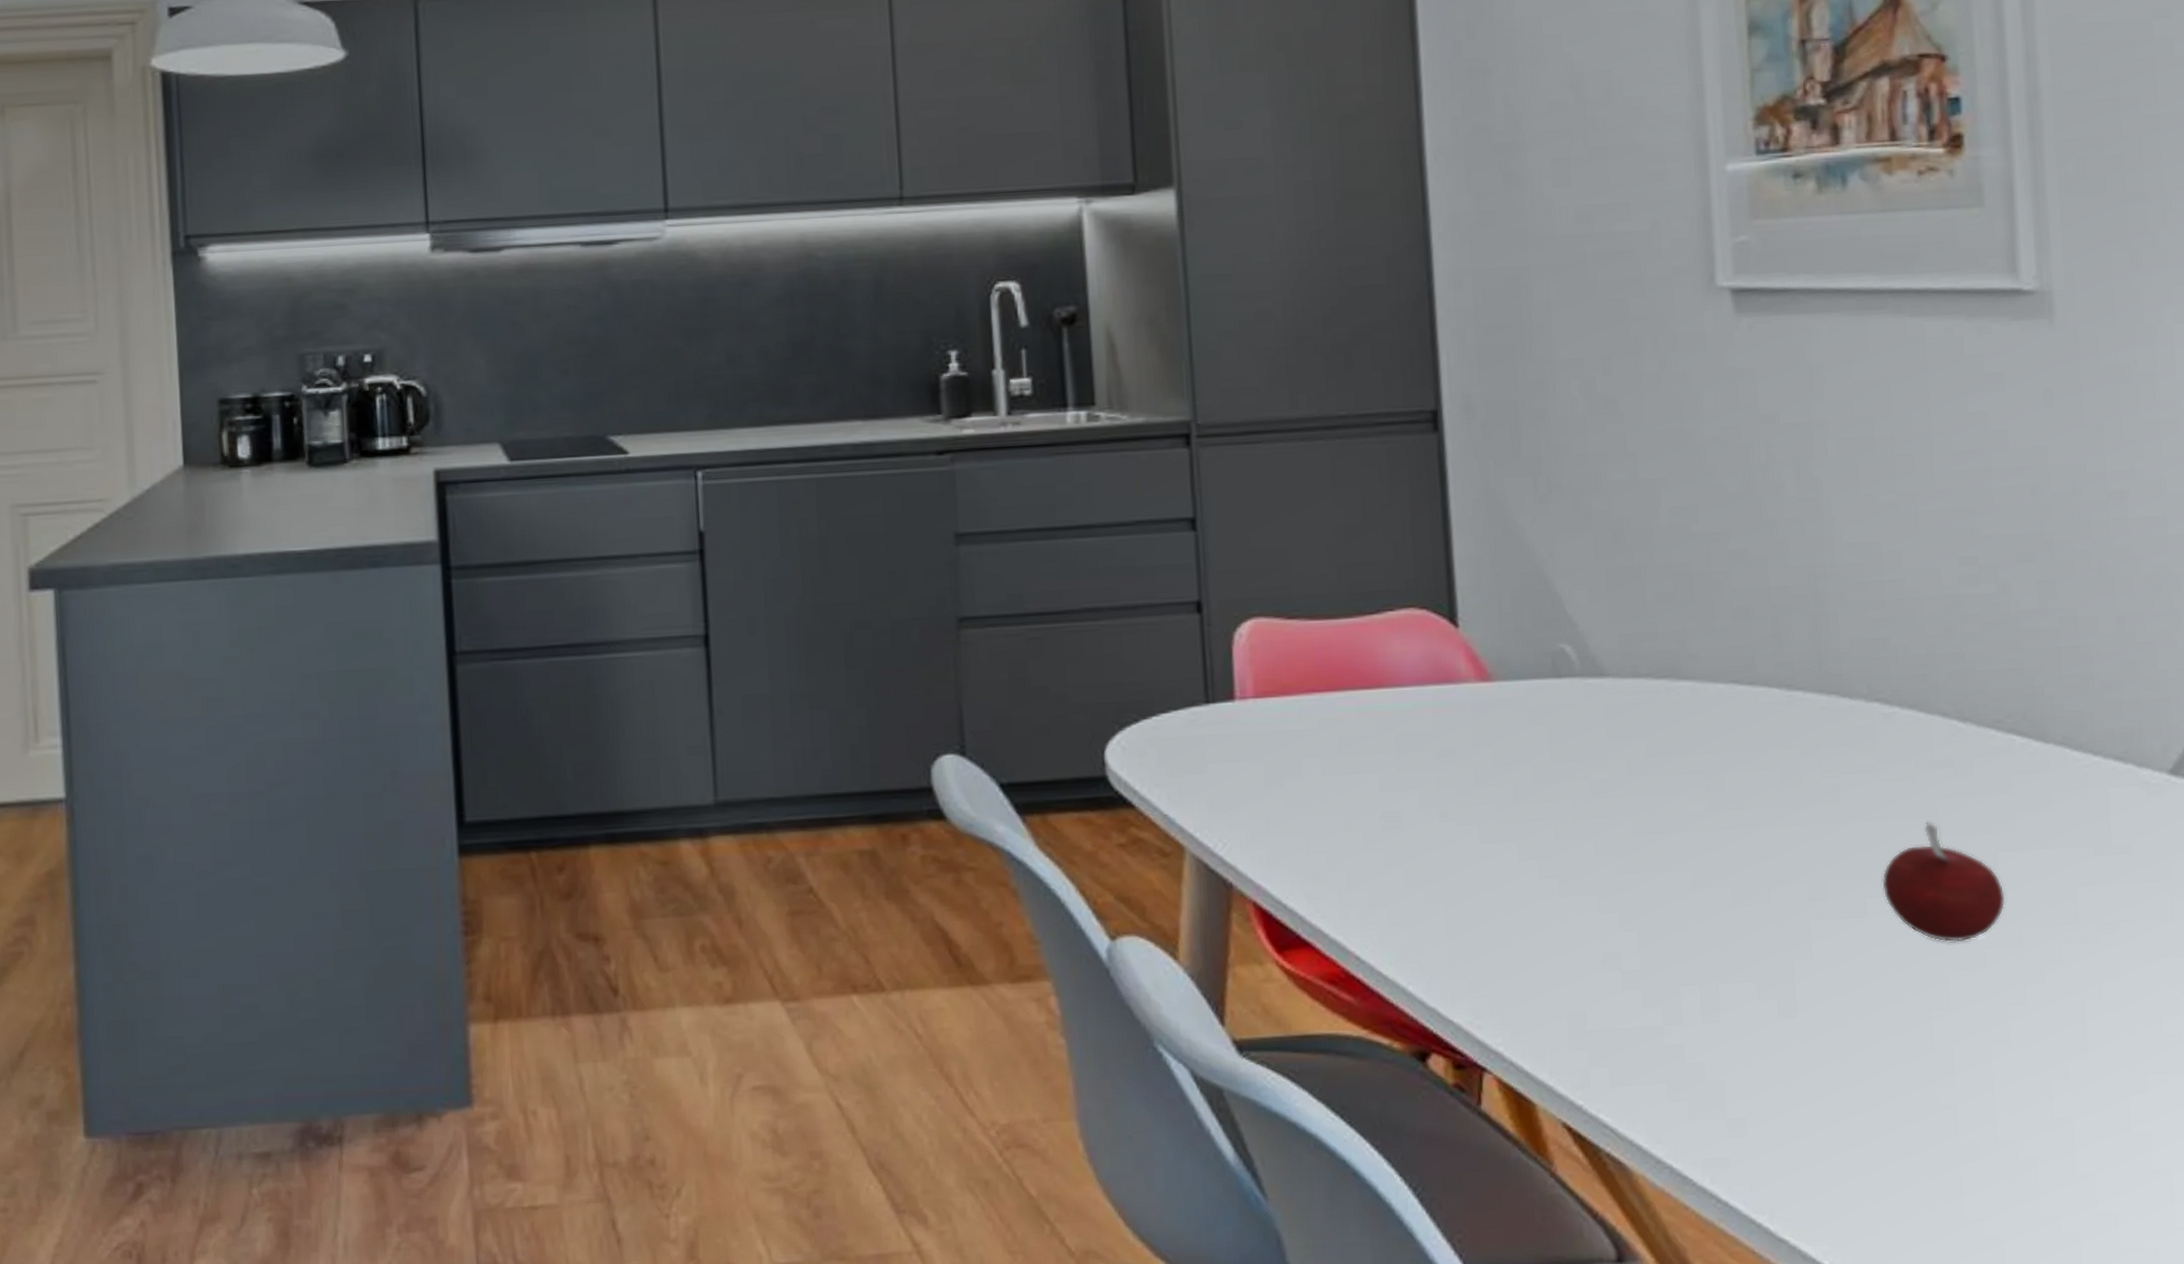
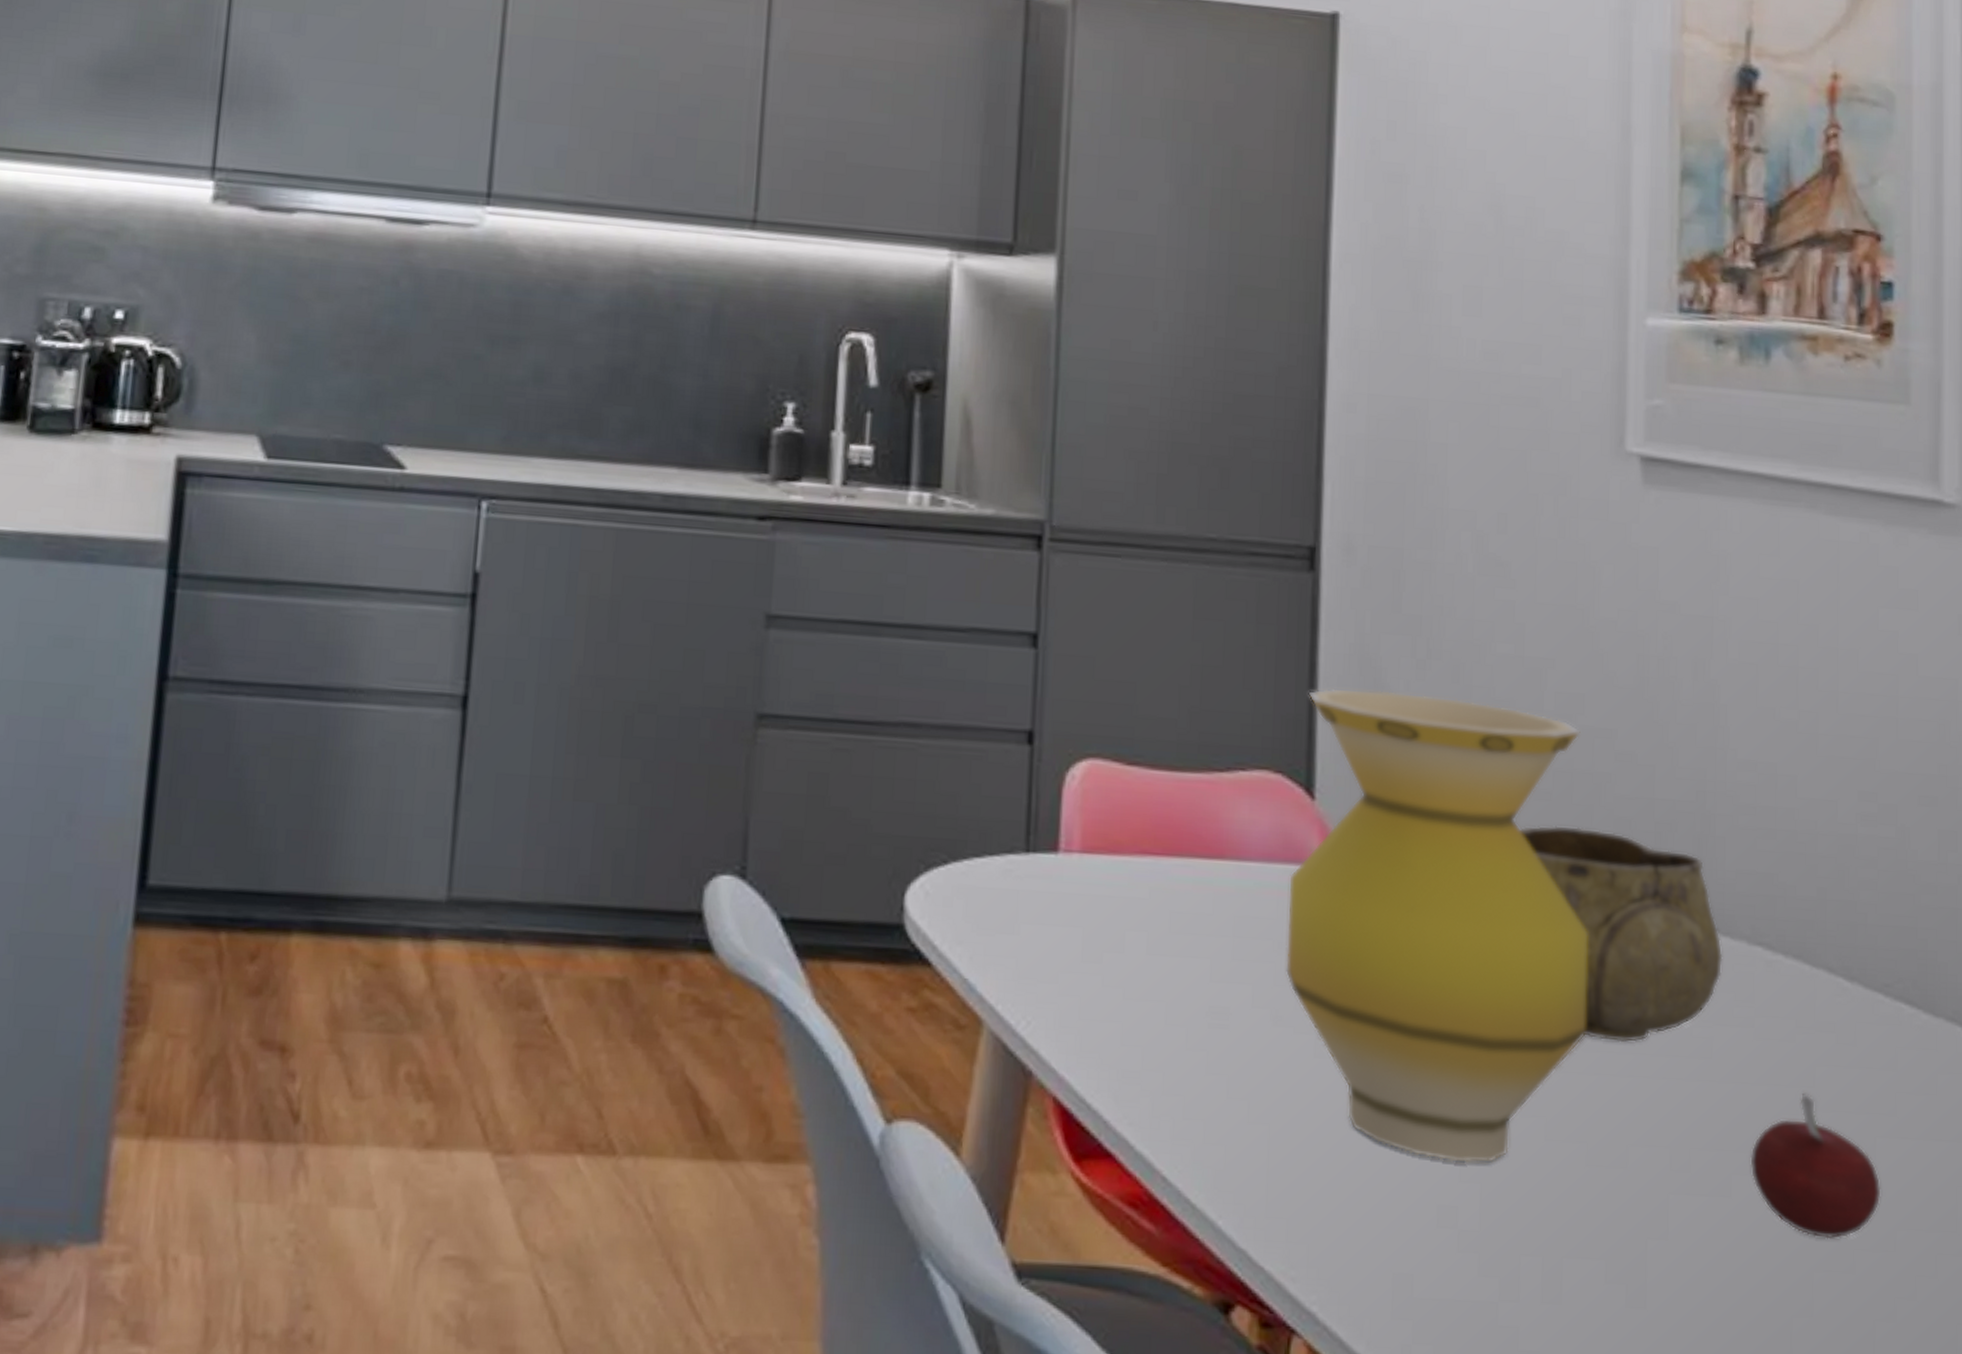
vase: none [1441,524,1724,916] -> present [1285,687,1588,1164]
decorative bowl: none [1646,620,1844,800] -> present [1519,825,1723,1043]

